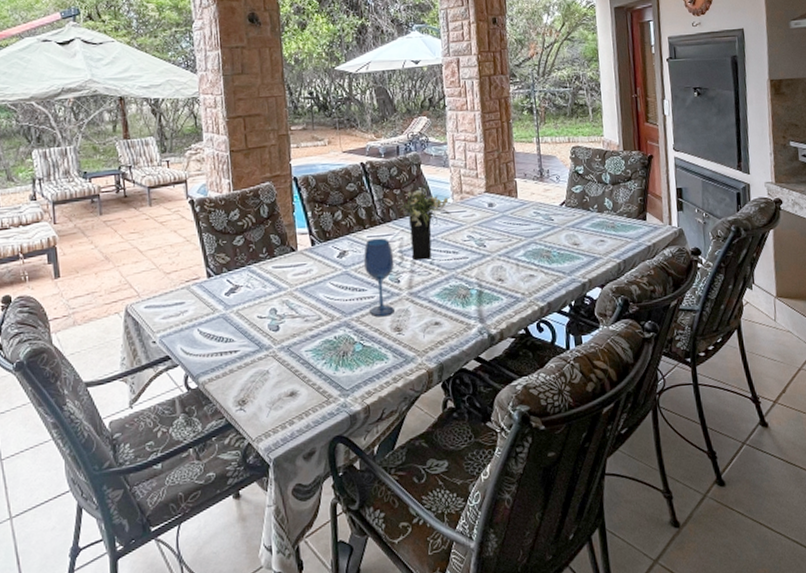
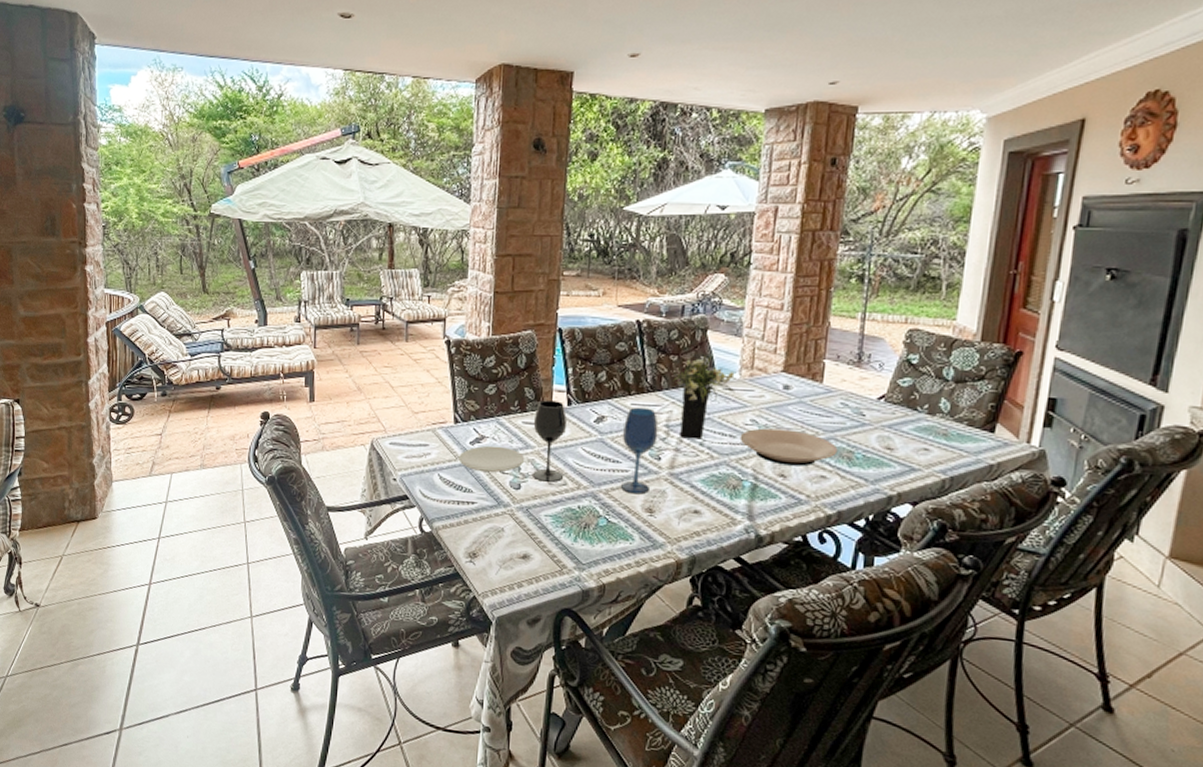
plate: none [216,292,280,320] -> present [458,445,525,472]
wineglass: none [282,243,318,320] -> present [531,400,568,482]
plate: none [461,240,539,271] -> present [739,428,838,466]

